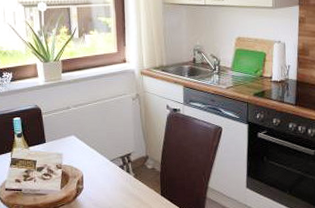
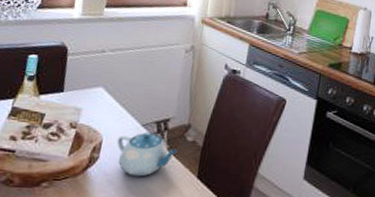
teapot: none [94,165,142,199] -> present [116,131,178,177]

